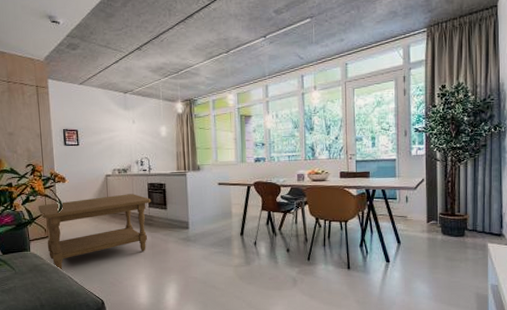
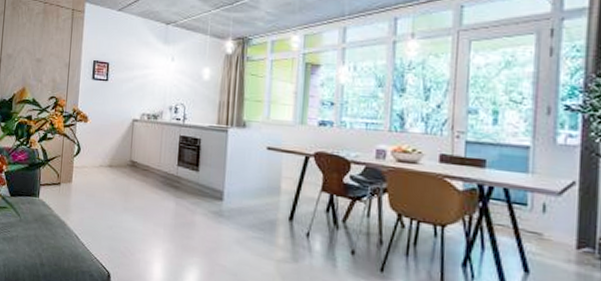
coffee table: present [38,194,152,271] -> none [54,145,182,227]

